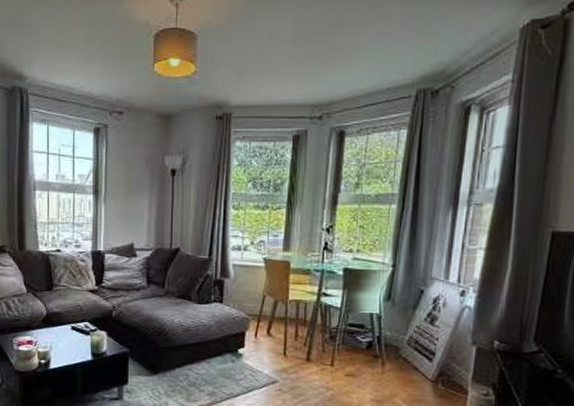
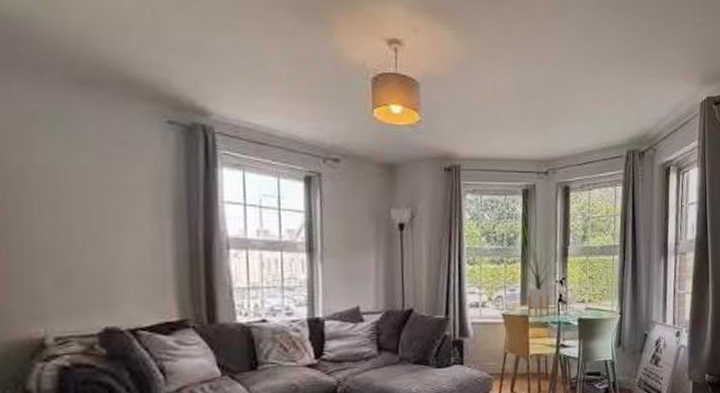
house plant: none [287,195,324,264] -> present [521,249,555,317]

